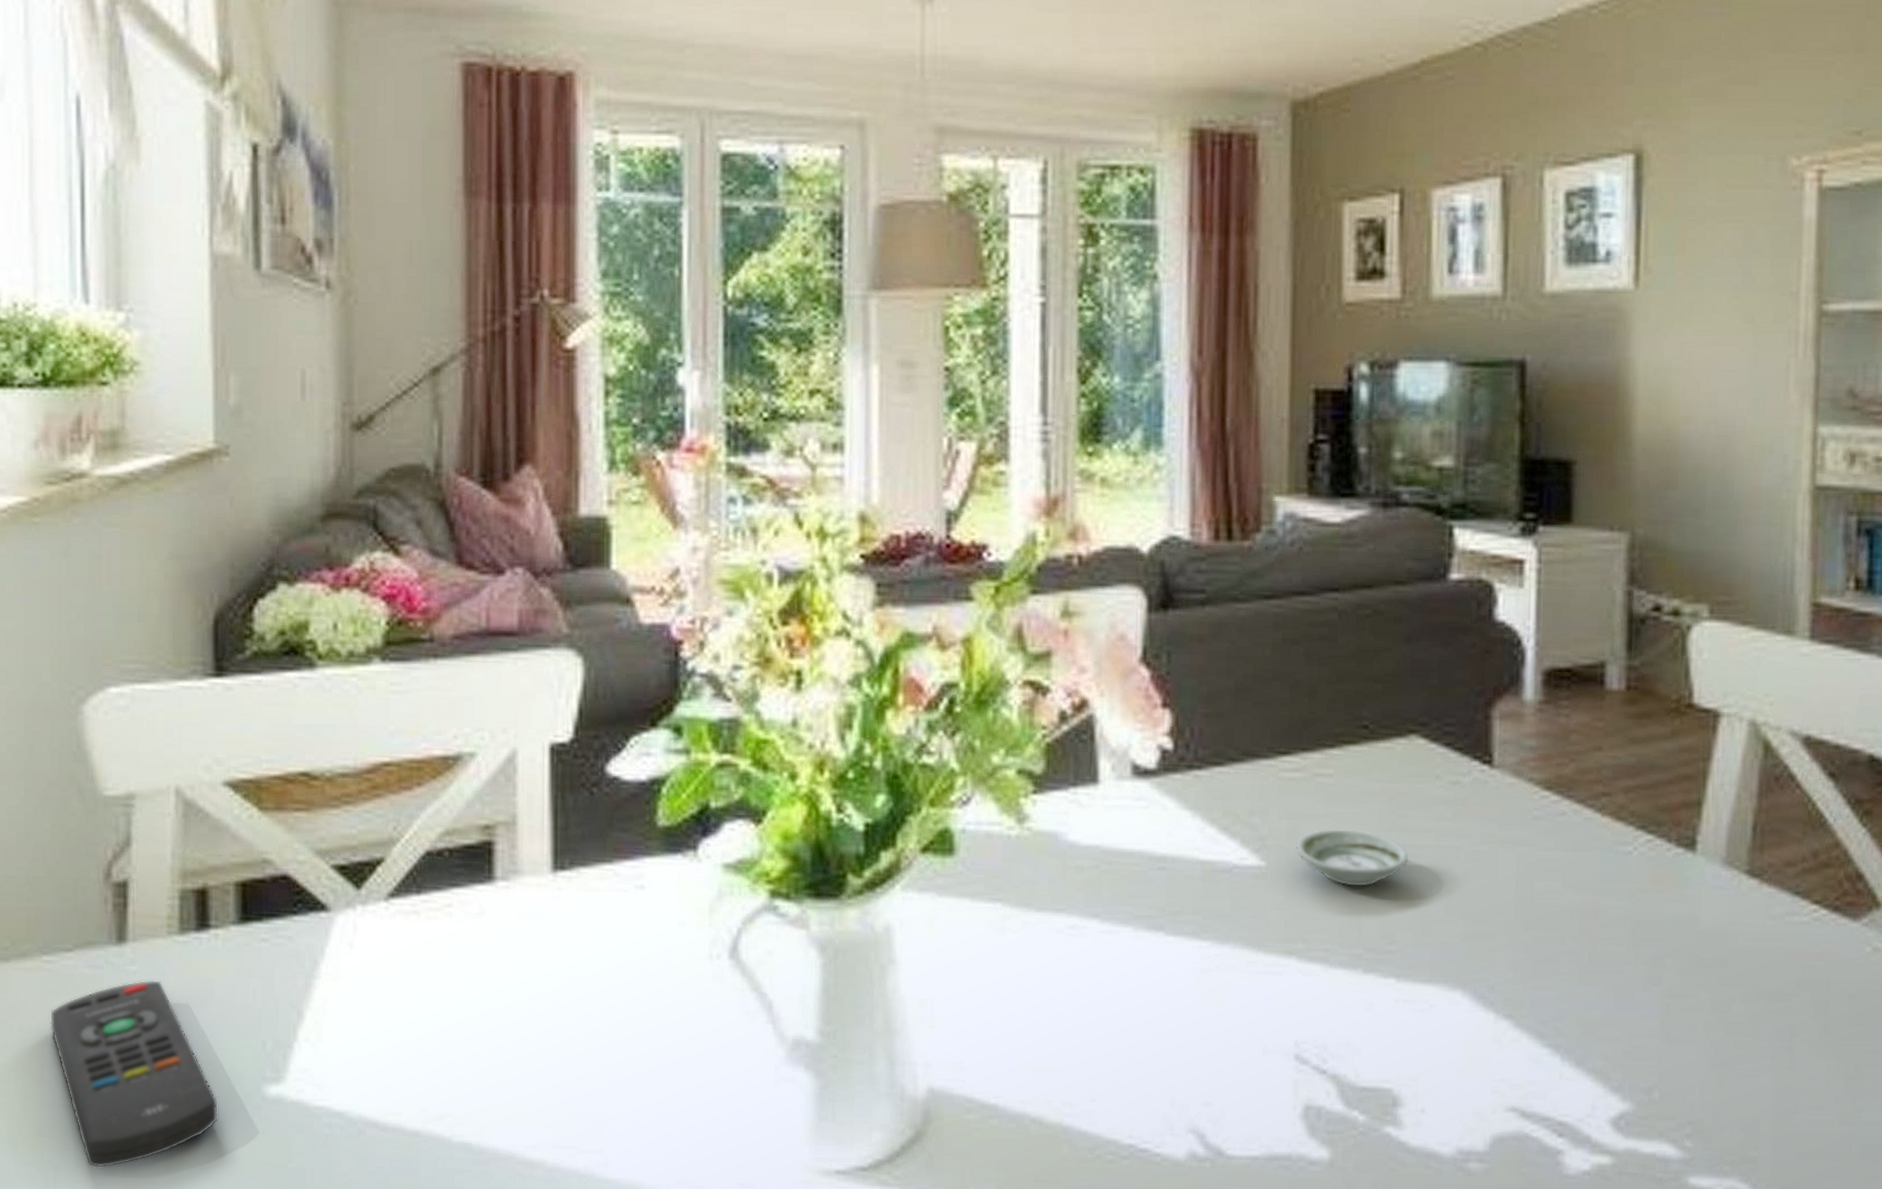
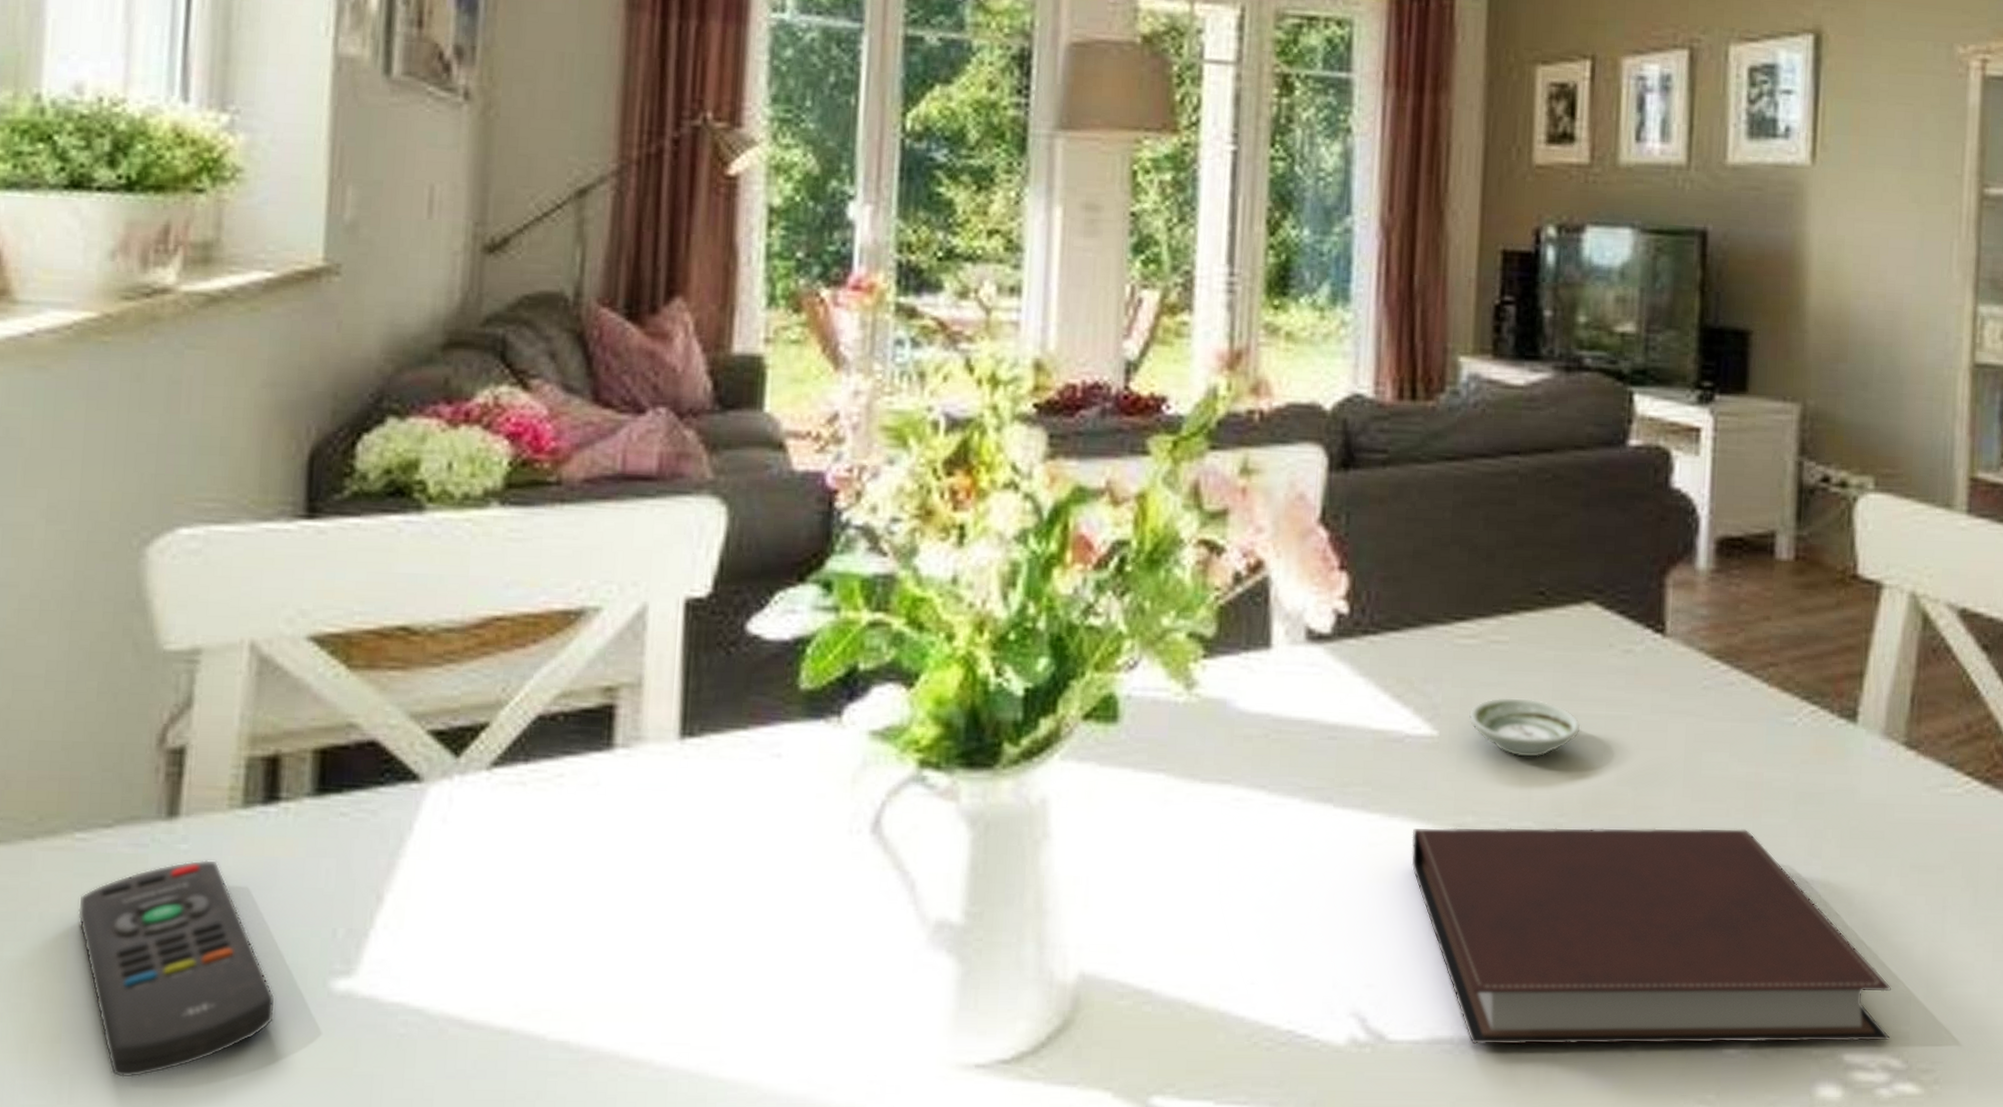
notebook: none [1243,954,1738,1166] -> present [1411,827,1891,1045]

